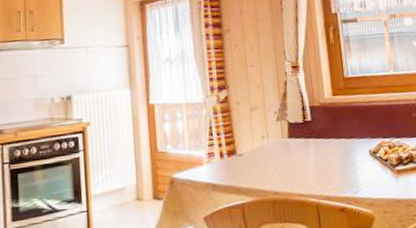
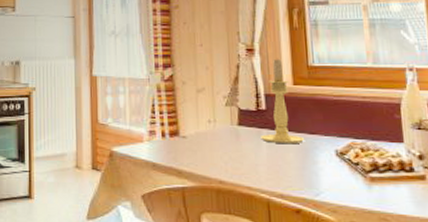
candle holder: none [308,72,345,151] -> present [261,58,305,143]

